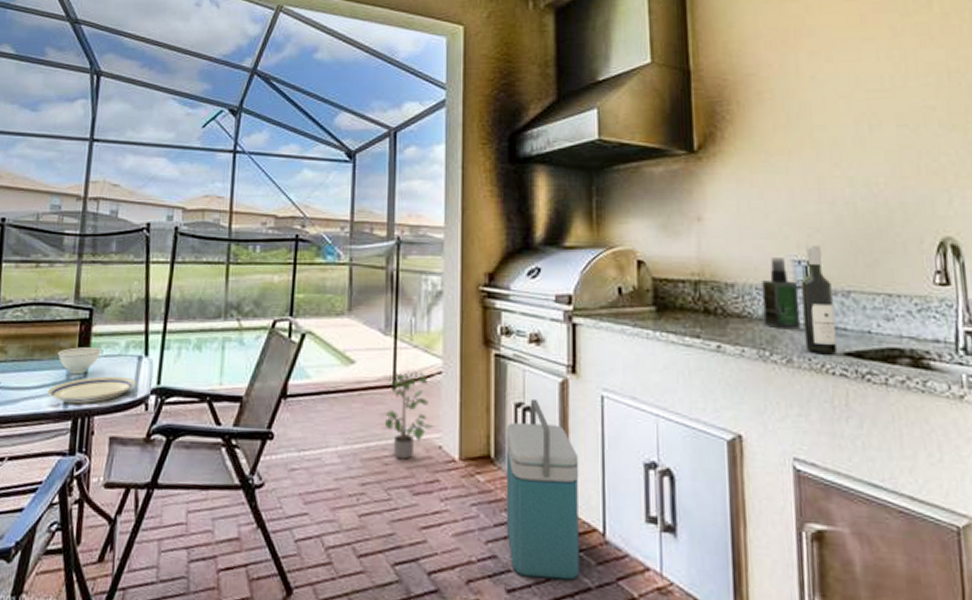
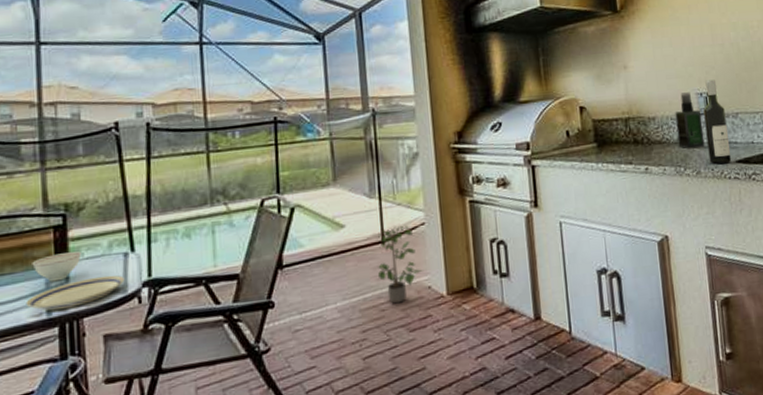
cooler: present [506,398,579,580] -> none [484,233,554,379]

